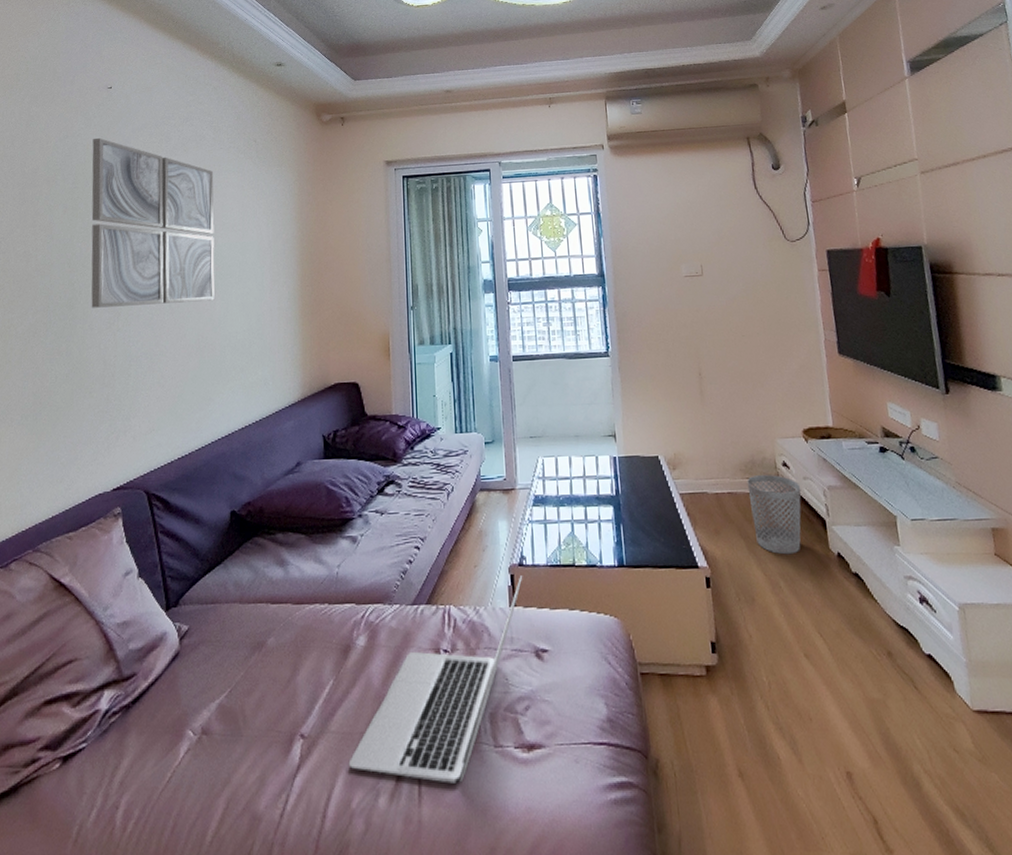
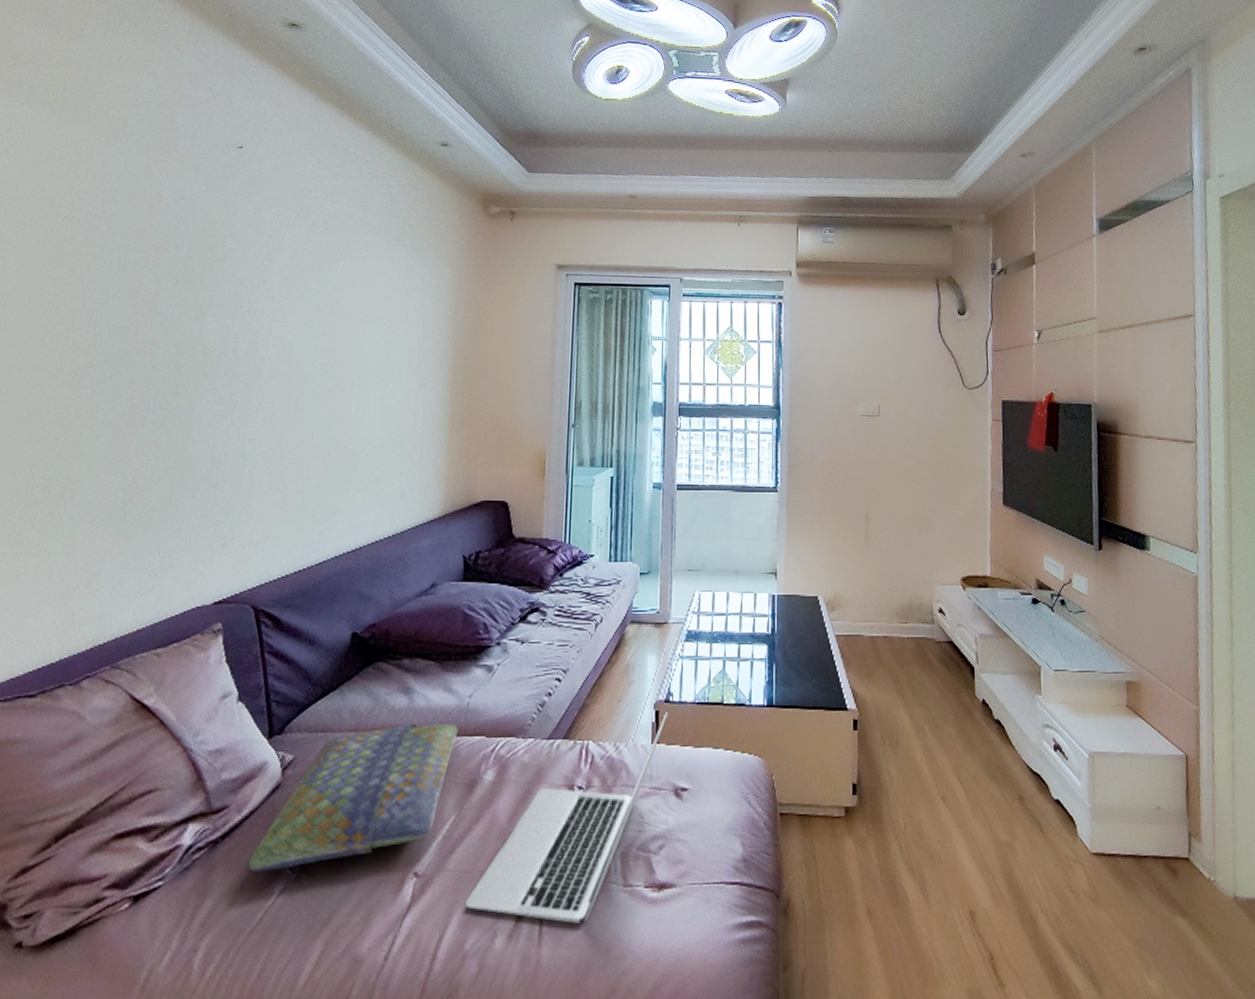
wall art: present [91,137,215,308] -> none [200,203,359,400]
cushion: none [156,593,330,734] -> present [247,724,458,872]
wastebasket: present [747,475,801,555] -> none [903,621,954,700]

